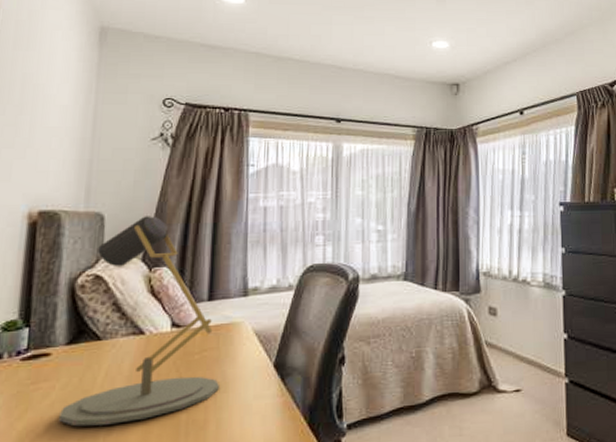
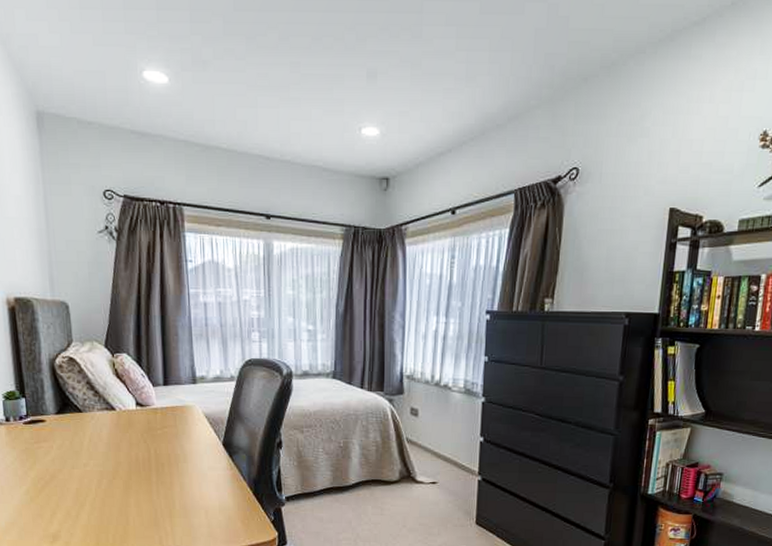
desk lamp: present [58,216,219,427] -> none [59,306,180,480]

